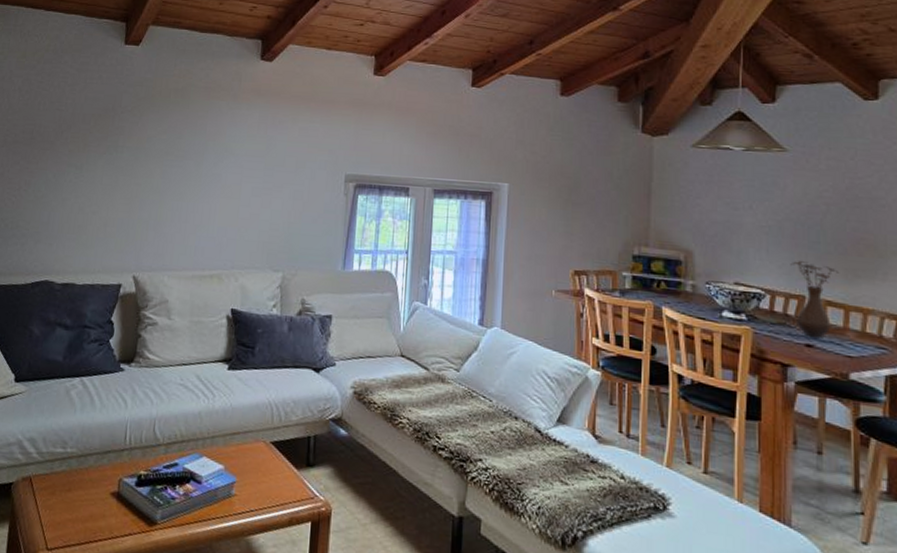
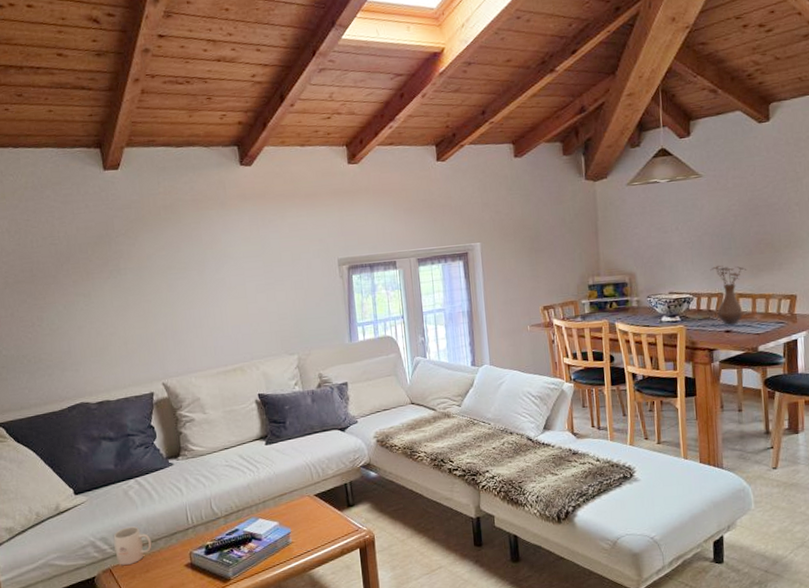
mug: none [40,432,82,478] -> present [113,526,152,566]

